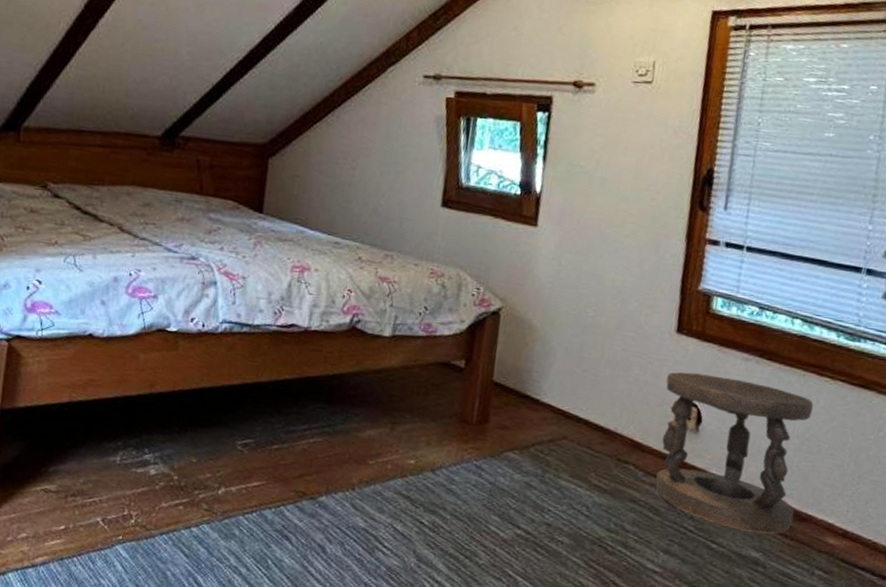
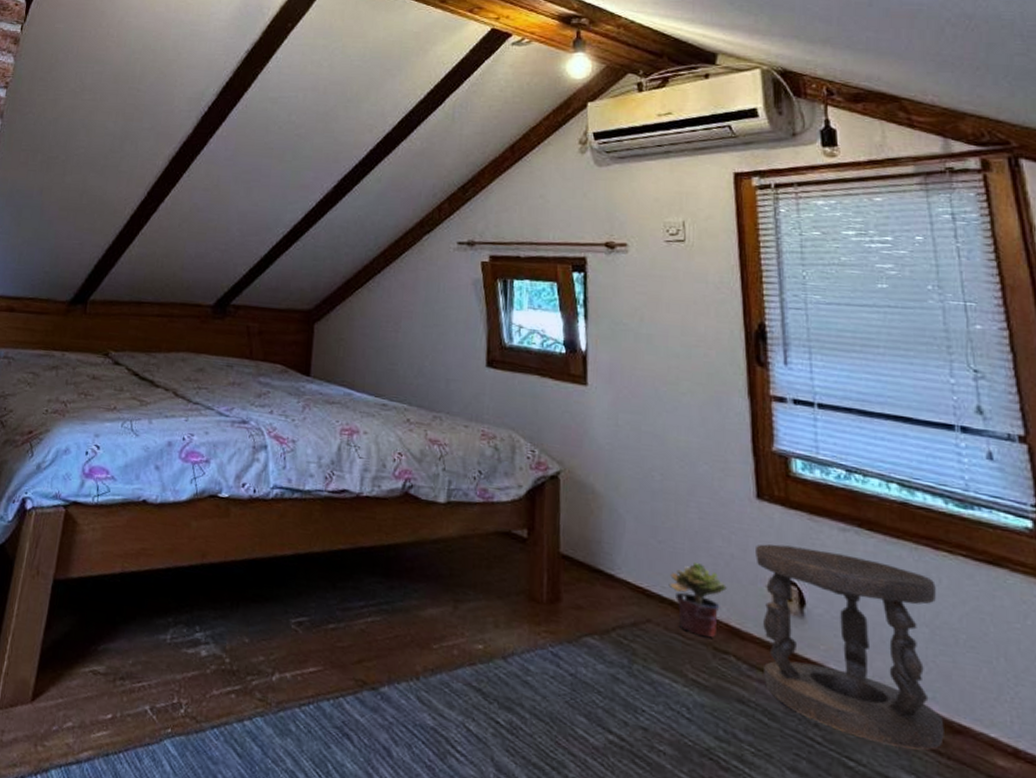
potted plant: none [586,387,637,451] -> present [668,561,727,638]

